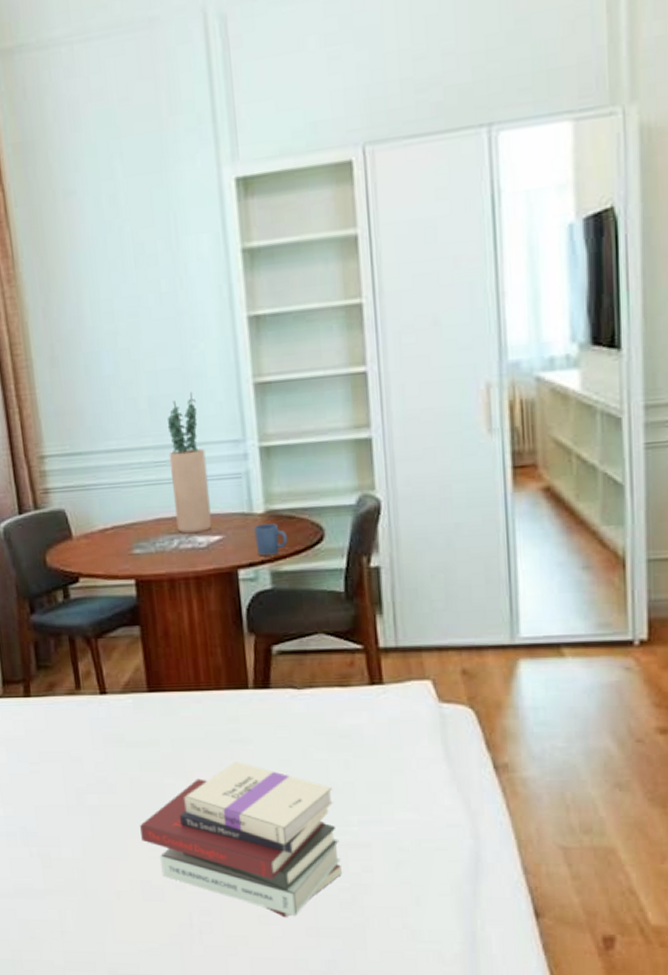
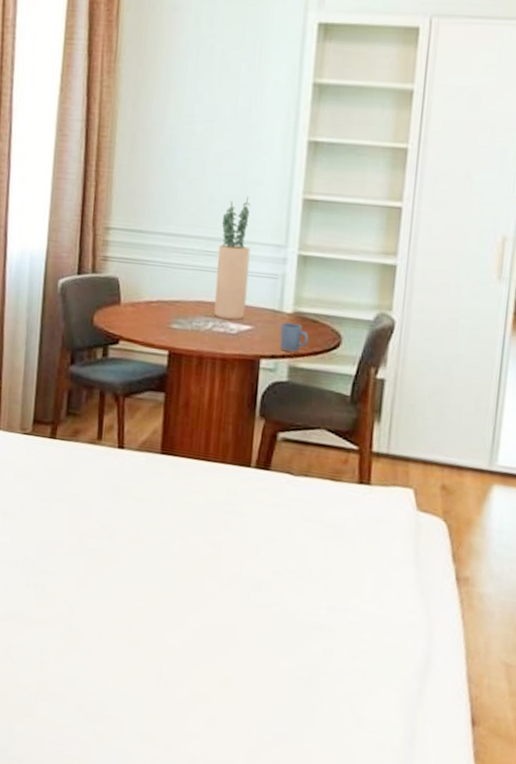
books: present [140,761,342,918] -> none [130,531,309,685]

